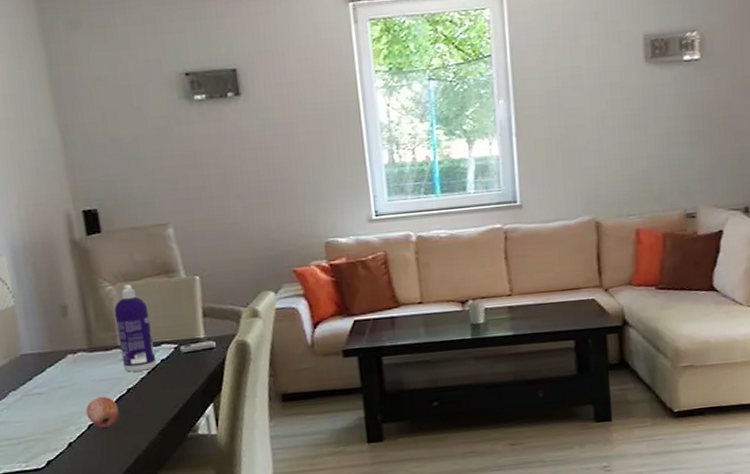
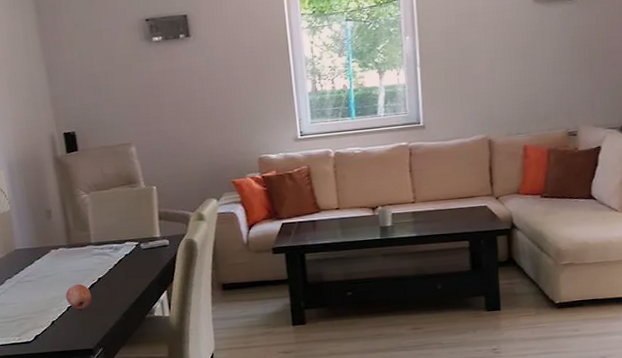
spray bottle: present [114,285,157,372] -> none [88,193,122,265]

